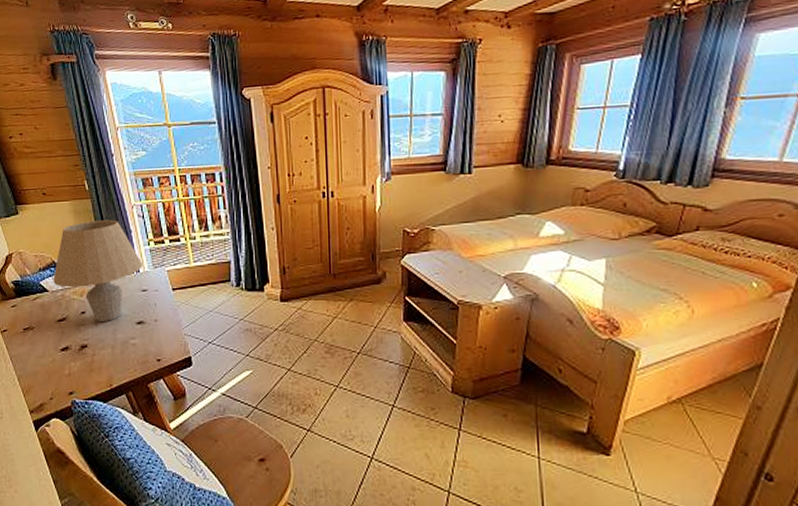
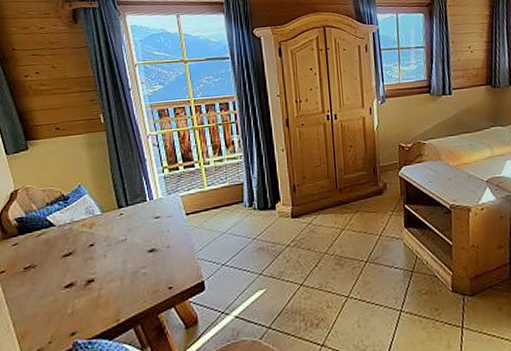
table lamp: present [53,220,142,321] -> none [61,150,156,253]

